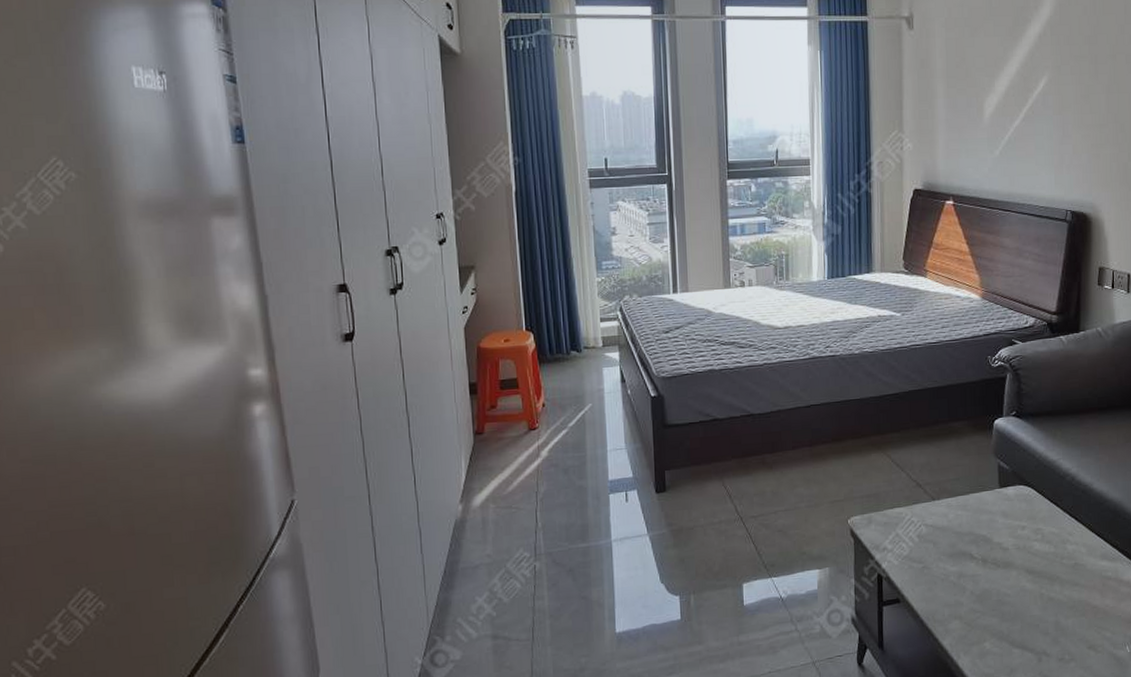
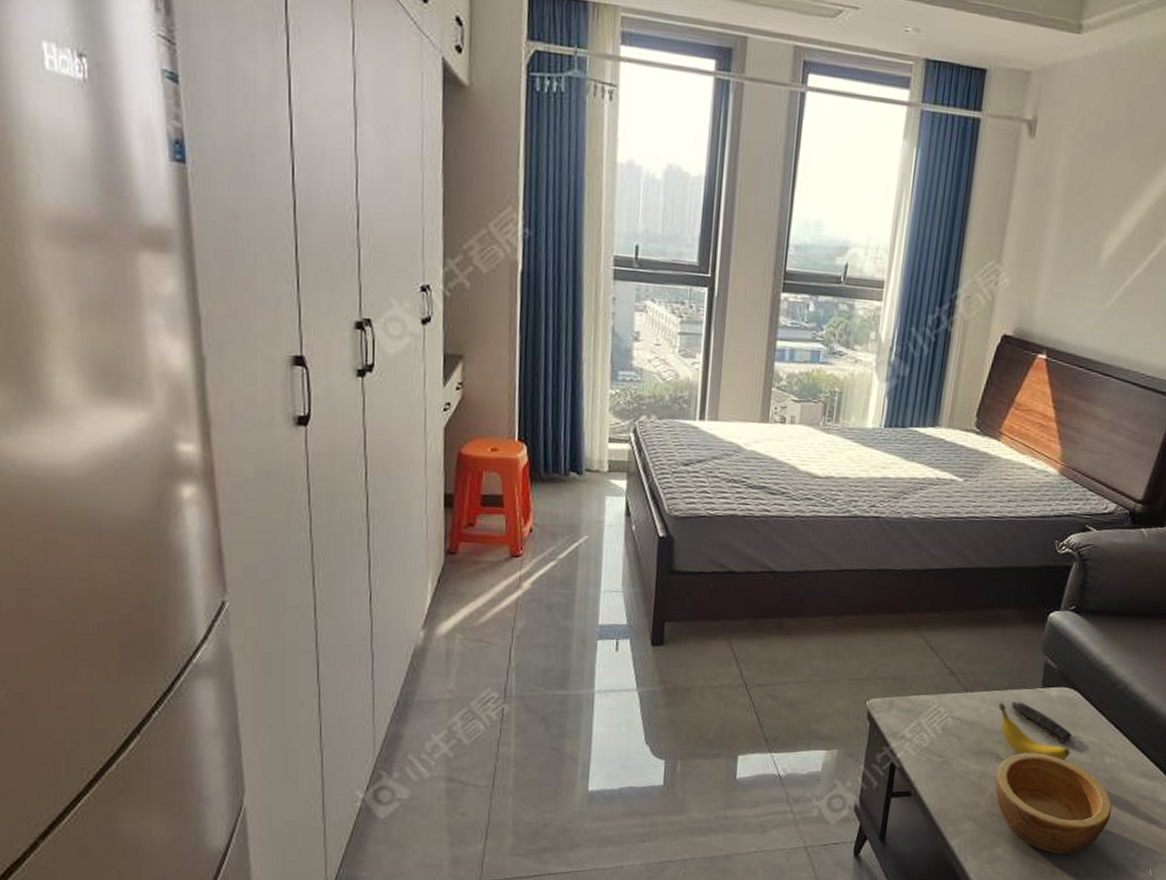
banana: none [964,506,1035,553] -> present [998,703,1070,760]
bowl: none [972,549,1082,642] -> present [995,753,1113,854]
remote control: none [975,503,1034,538] -> present [1011,702,1073,744]

